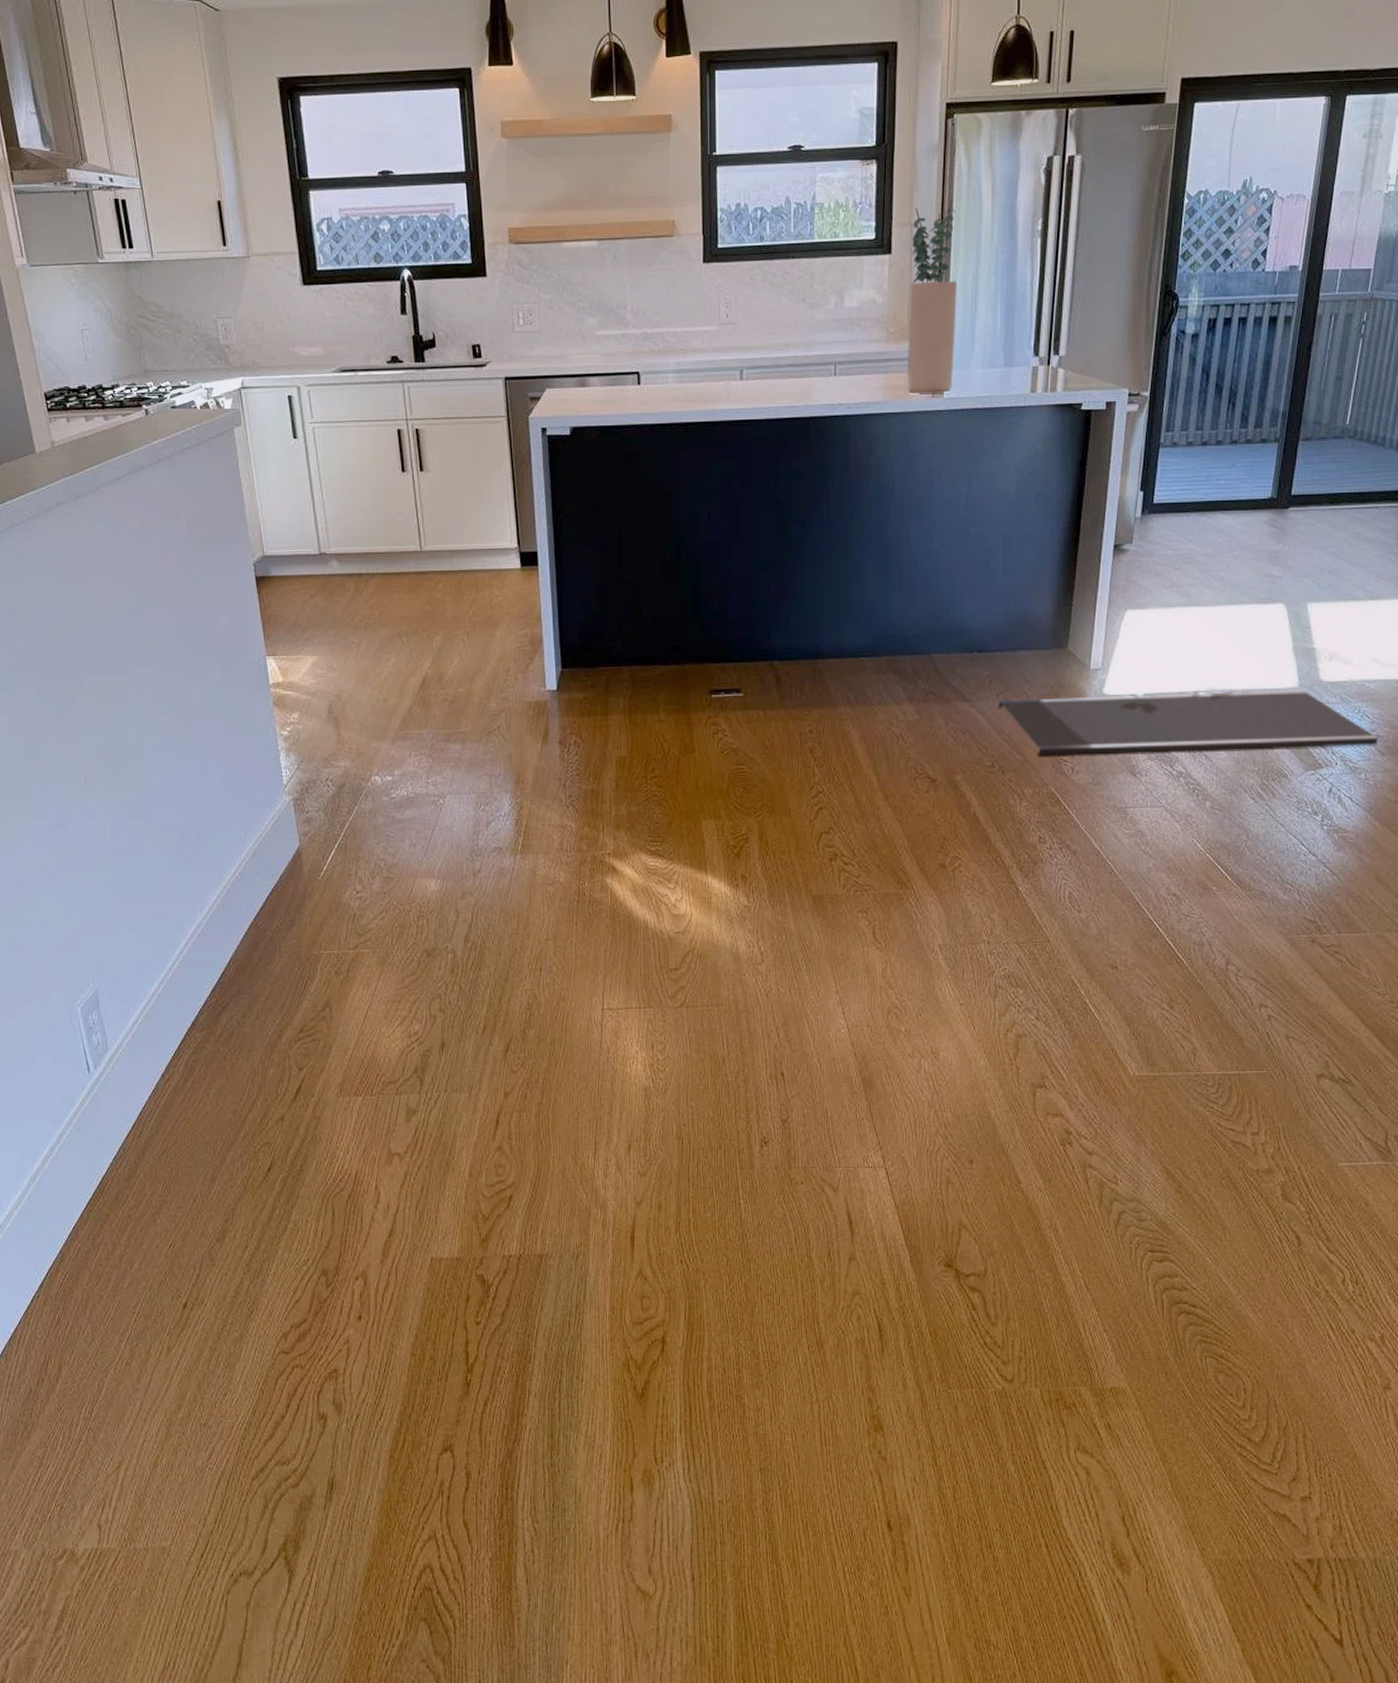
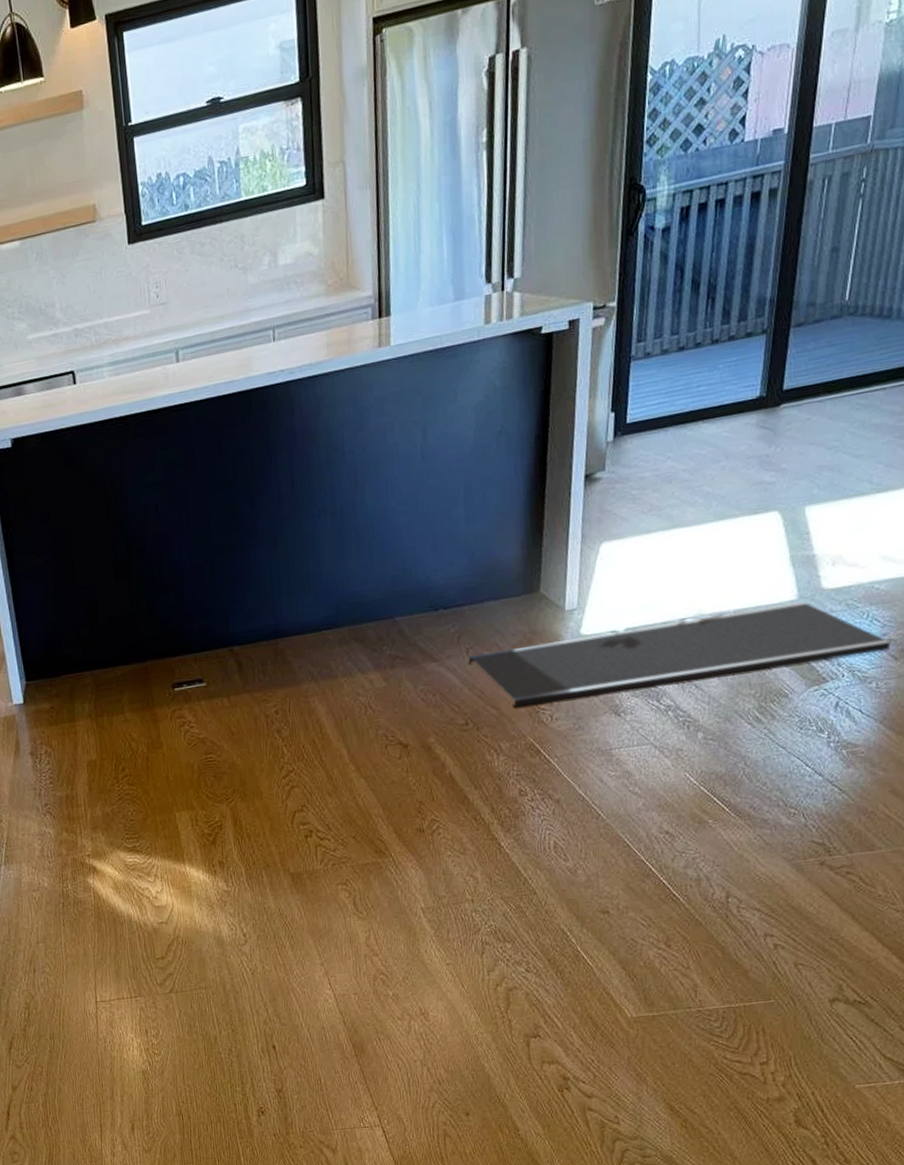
vase: present [907,198,957,394] -> none [345,124,400,347]

